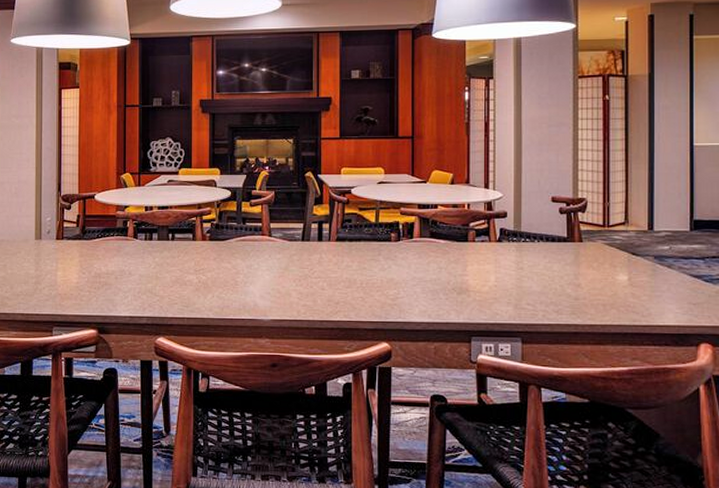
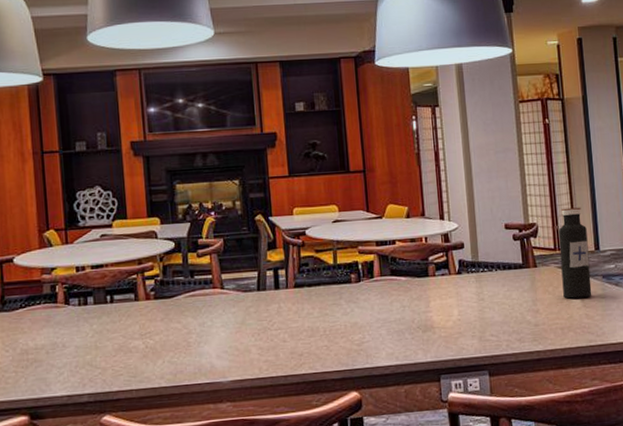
water bottle: none [609,185,641,276] -> present [558,207,592,299]

